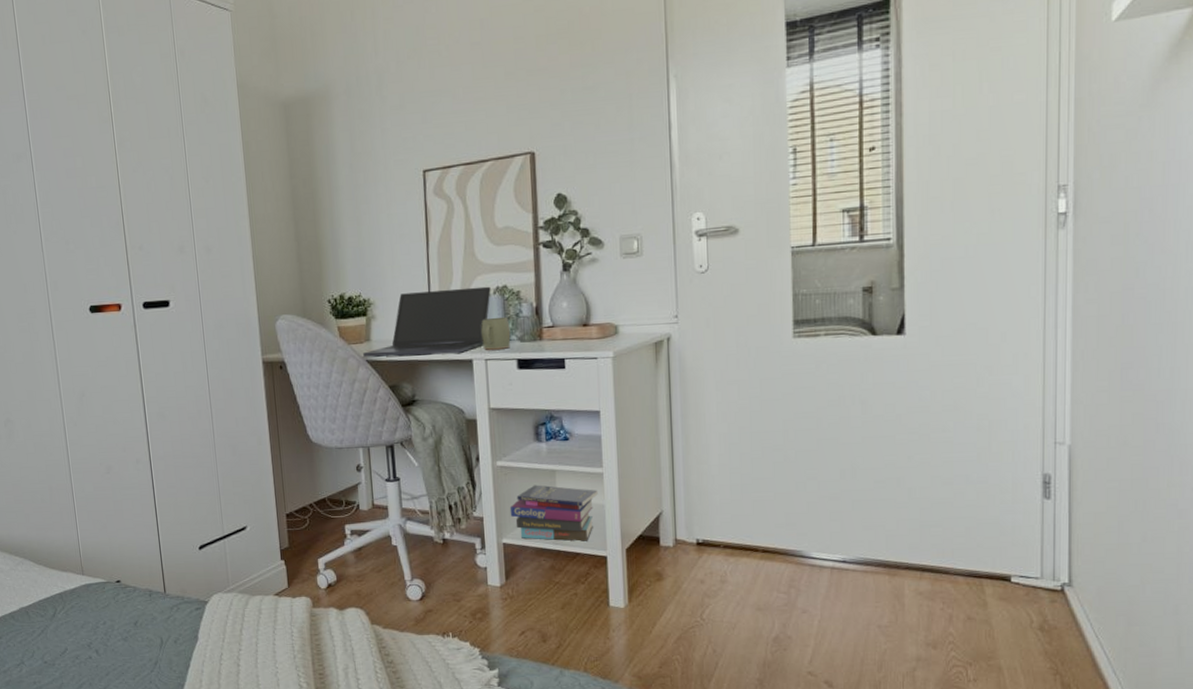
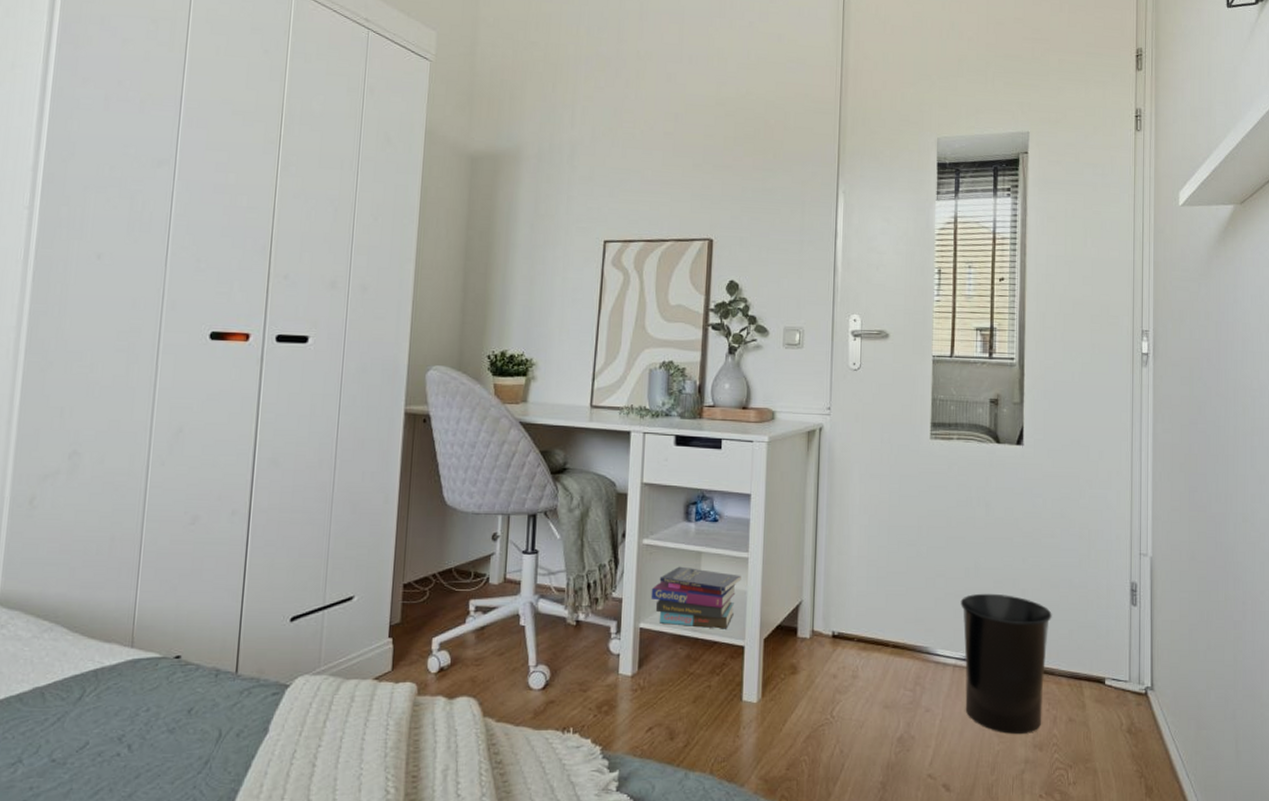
laptop: present [363,286,491,358] -> none [517,357,657,424]
mug: present [480,316,511,350] -> none [642,391,672,424]
waste bin: none [836,494,945,633] -> present [960,593,1052,734]

